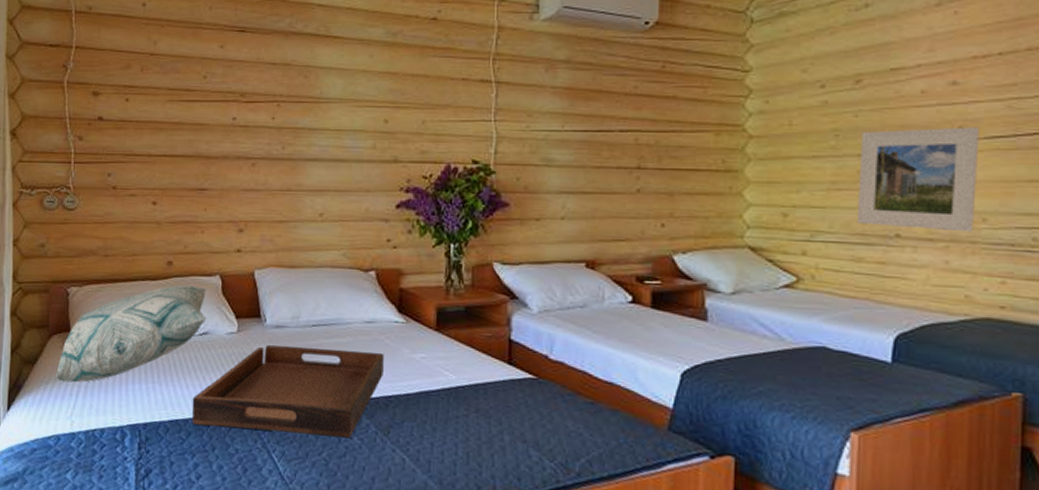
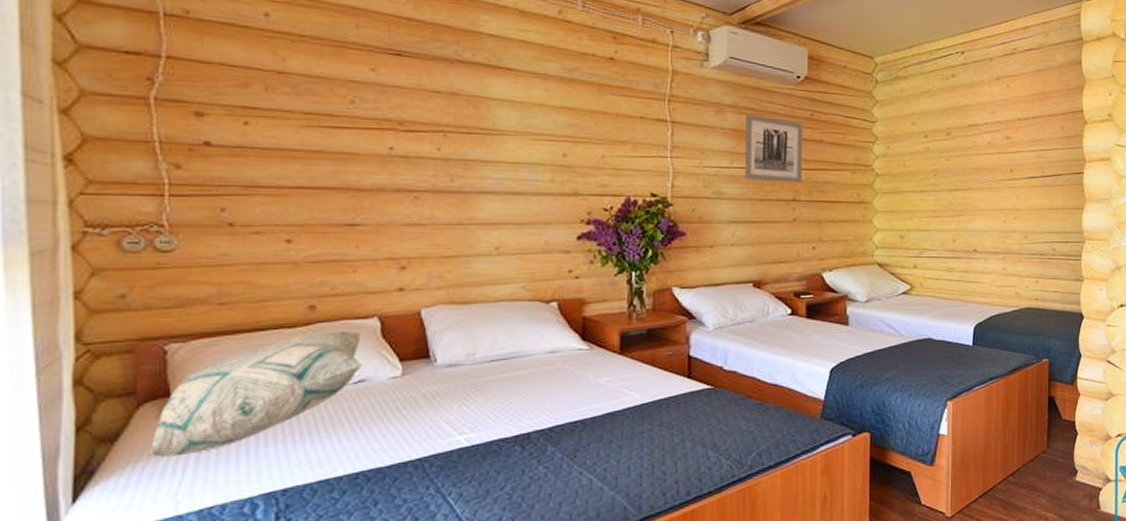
serving tray: present [192,345,384,438] -> none [346,380,568,481]
wall art: none [578,70,651,147] -> present [744,115,803,183]
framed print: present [856,127,980,232] -> none [949,170,1023,246]

